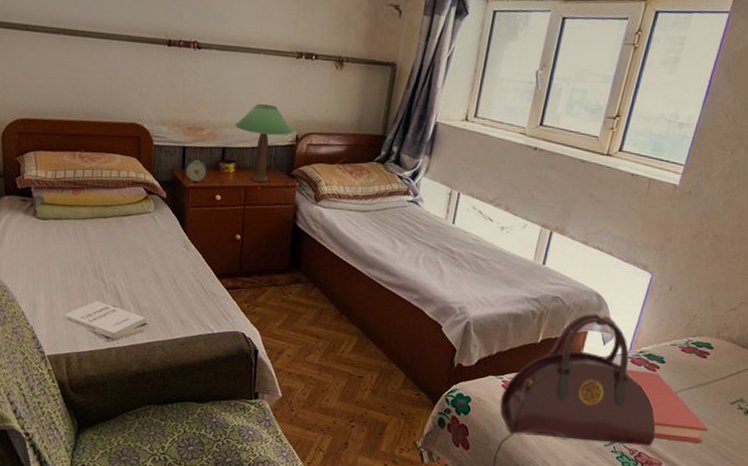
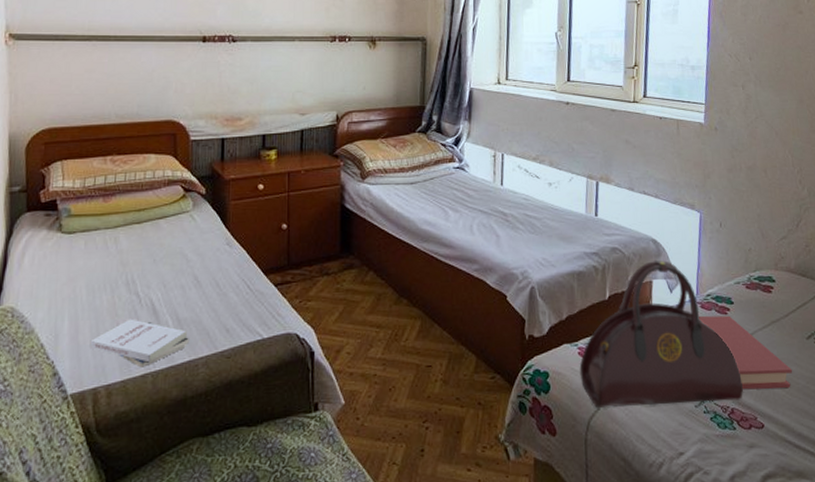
alarm clock: present [185,159,208,182] -> none [225,150,249,173]
table lamp: present [235,103,293,183] -> none [274,87,333,166]

